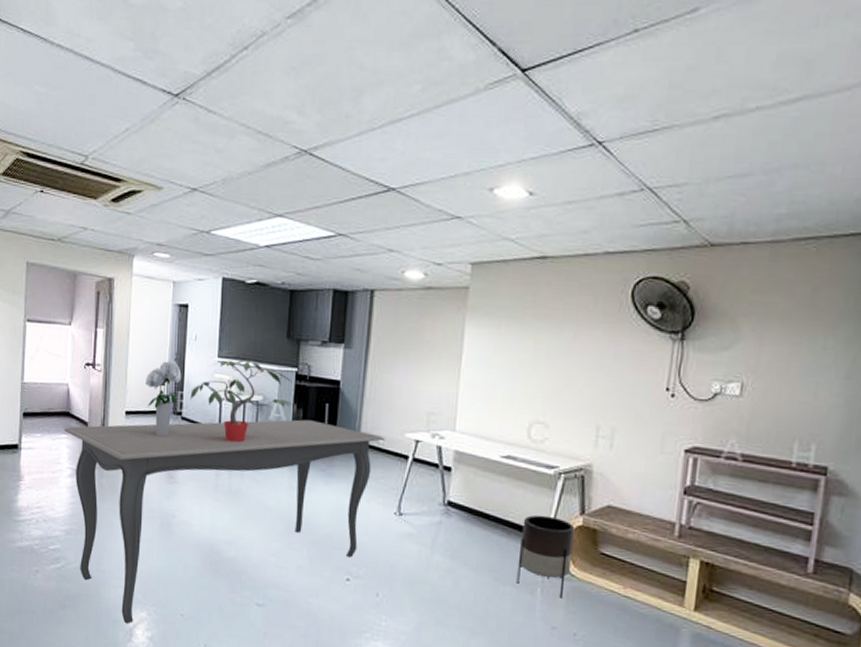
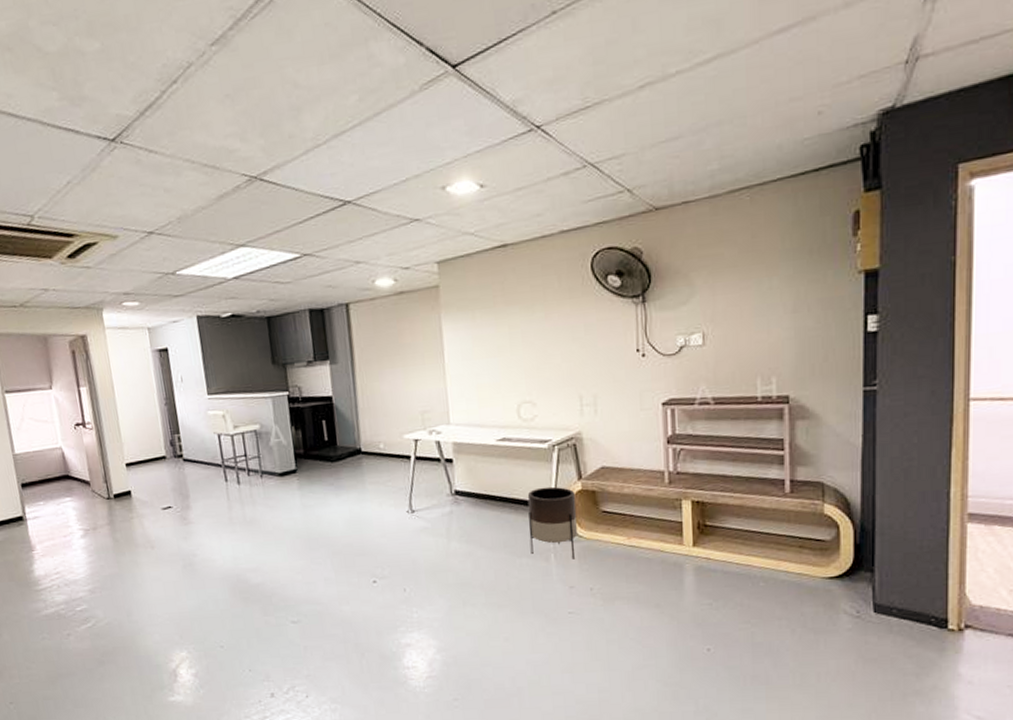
dining table: present [64,419,385,623] -> none [67,438,385,665]
bouquet: present [145,360,182,436] -> none [139,405,176,481]
potted plant: present [190,359,293,443] -> none [187,391,290,475]

